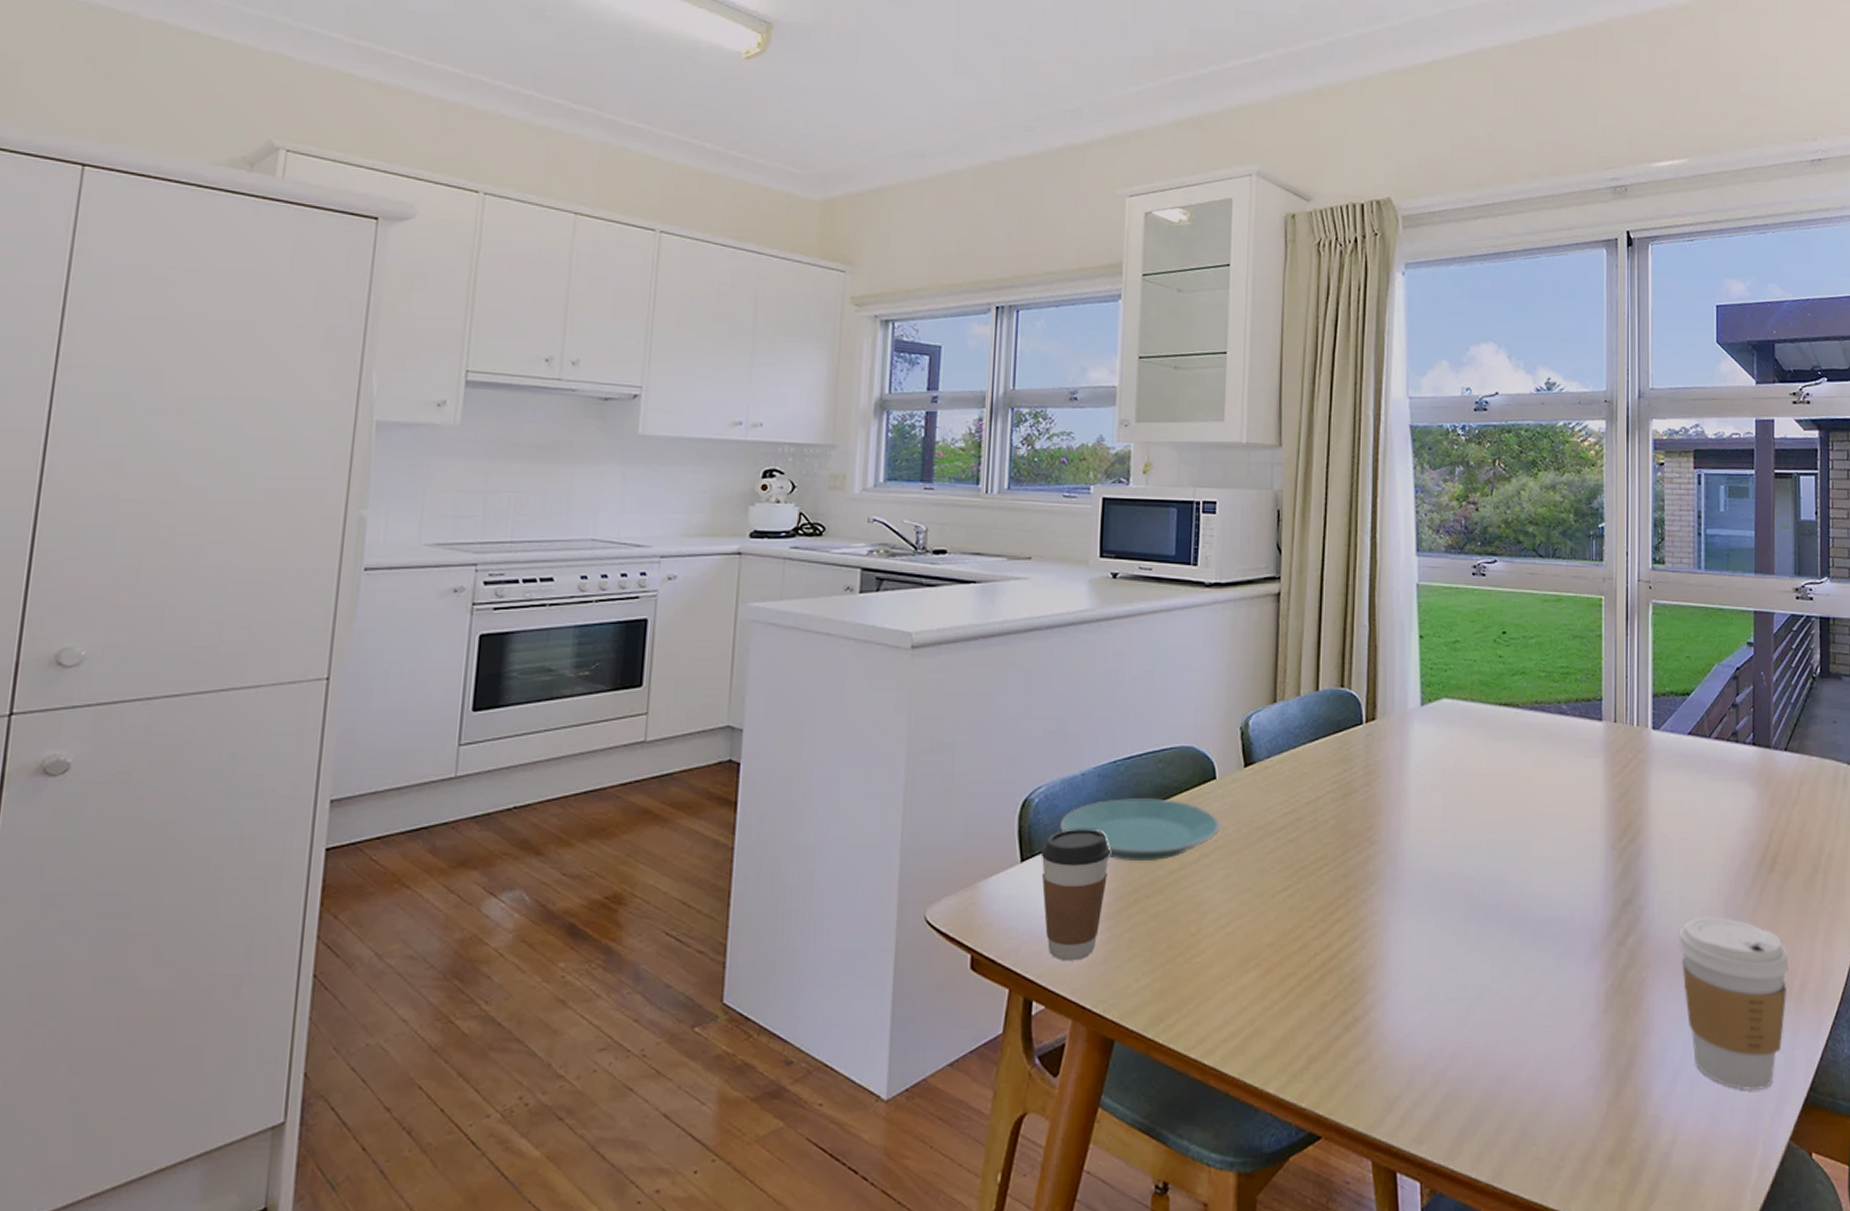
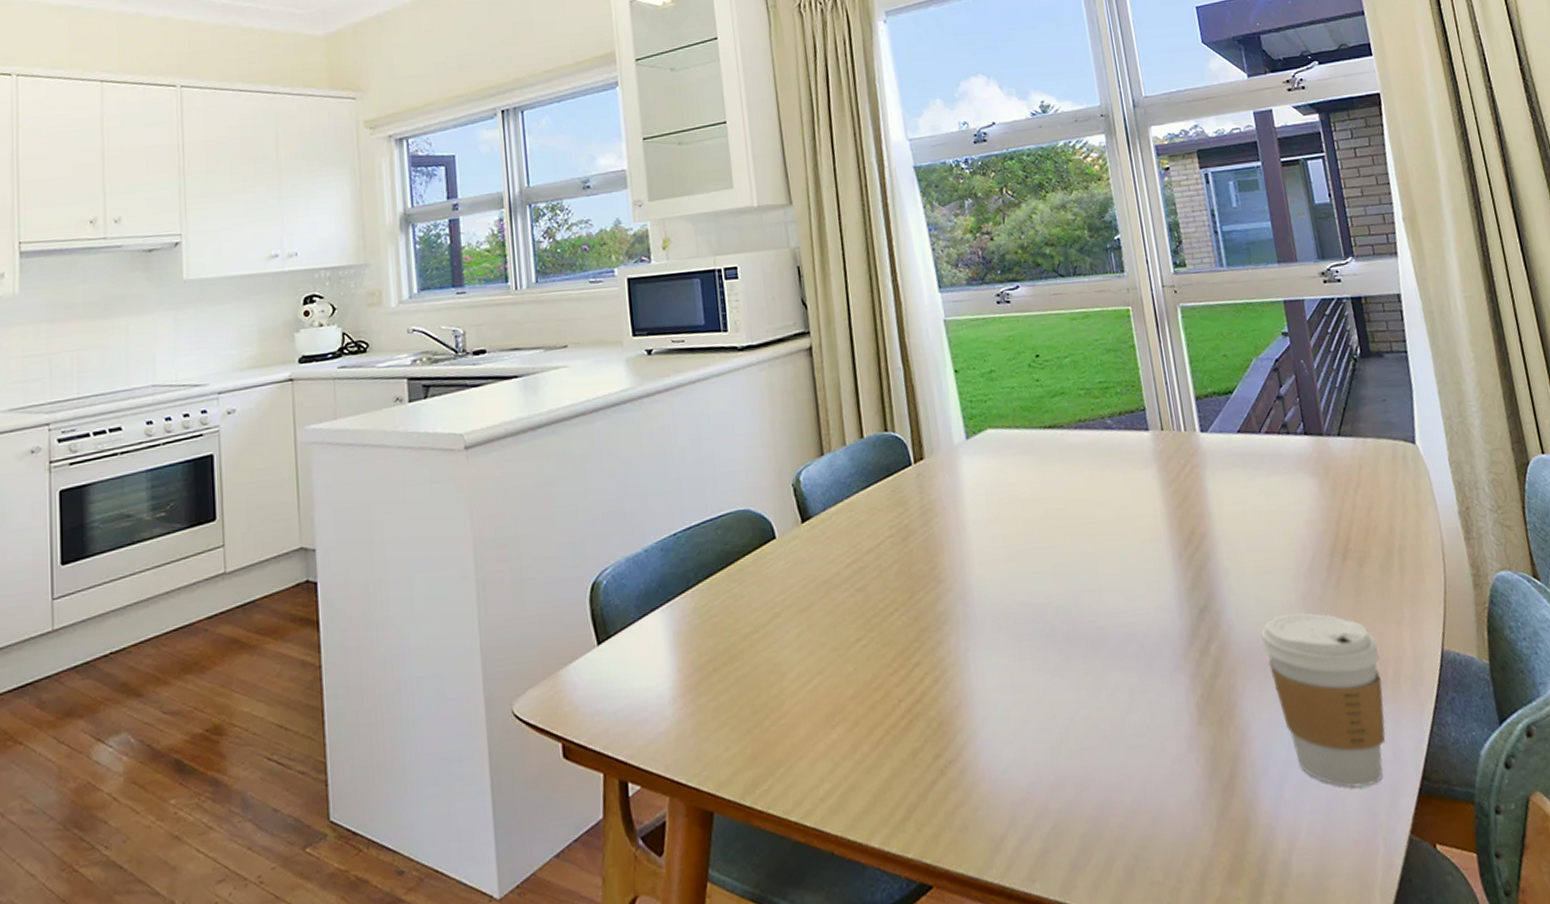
coffee cup: present [1041,828,1110,961] -> none [615,603,684,739]
plate: present [1060,798,1221,861] -> none [631,564,788,631]

